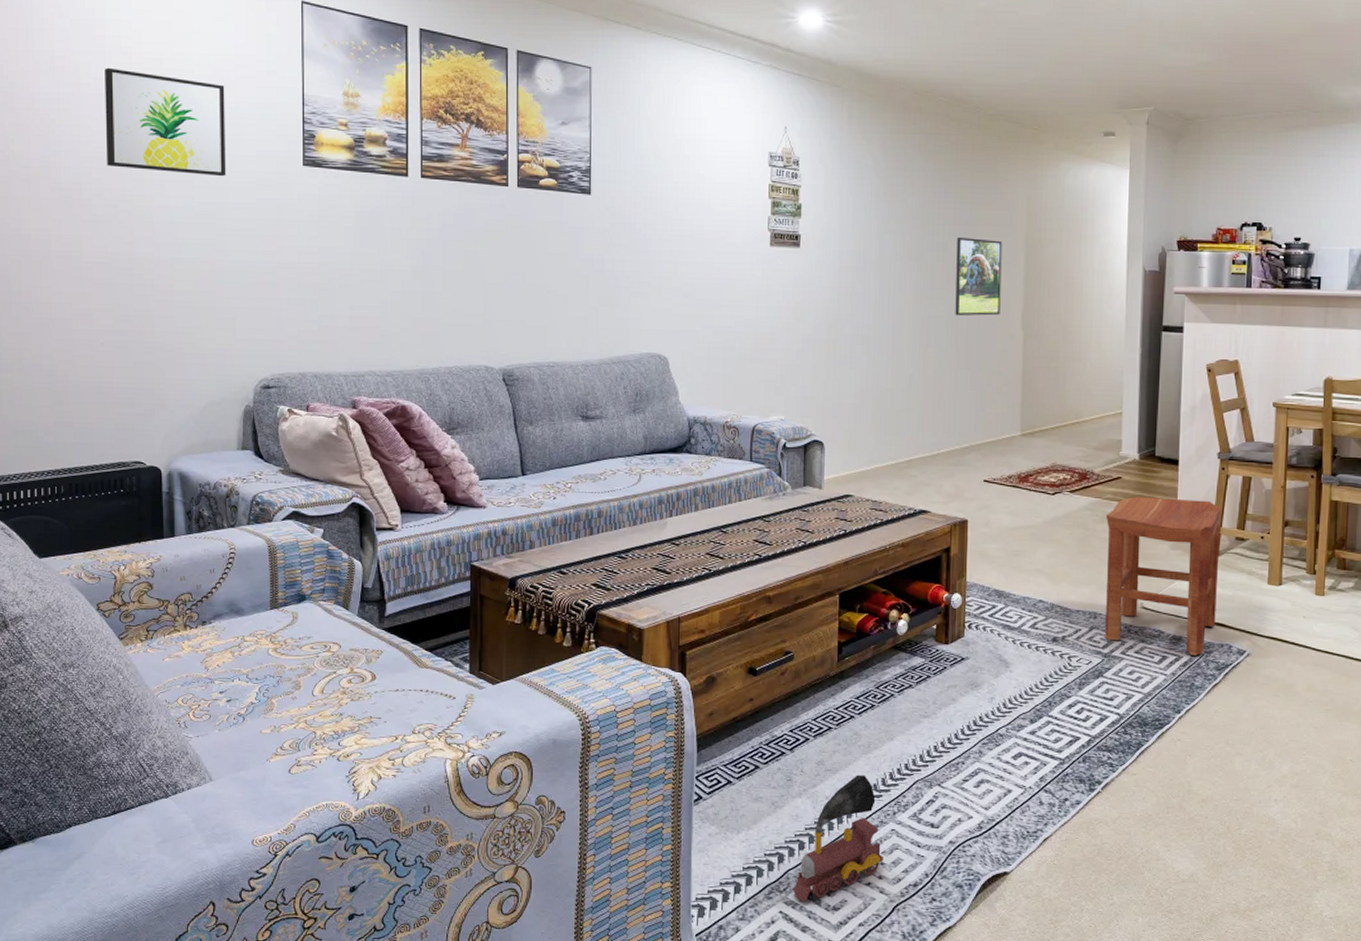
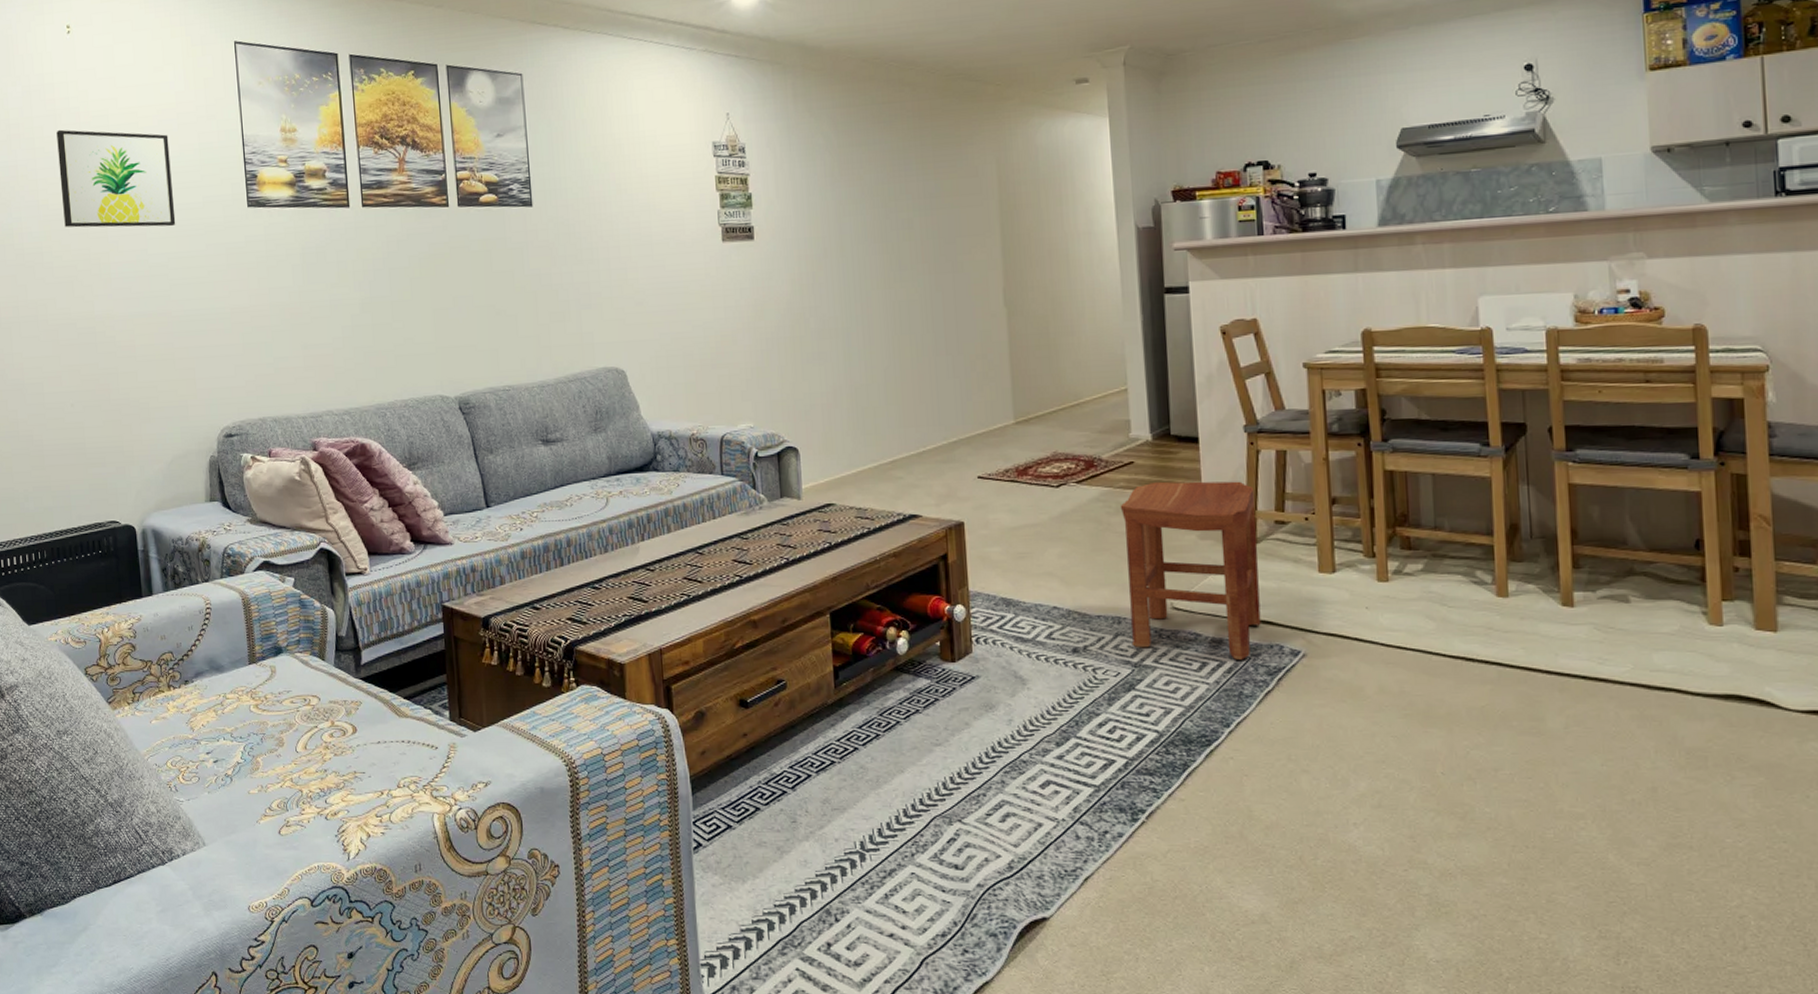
toy train: present [792,774,883,902] -> none [808,813,905,957]
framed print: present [955,236,1002,316] -> none [923,210,979,298]

